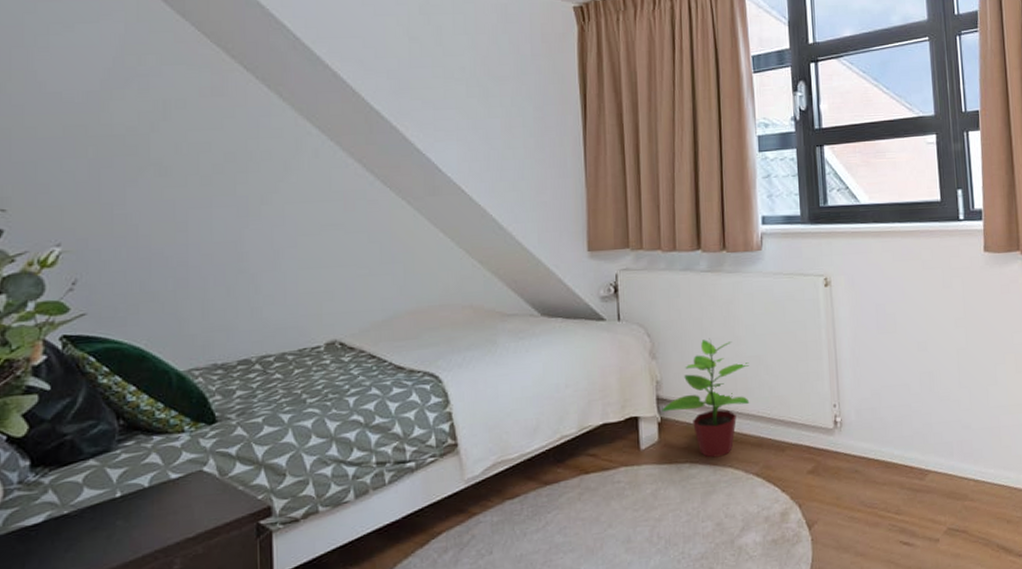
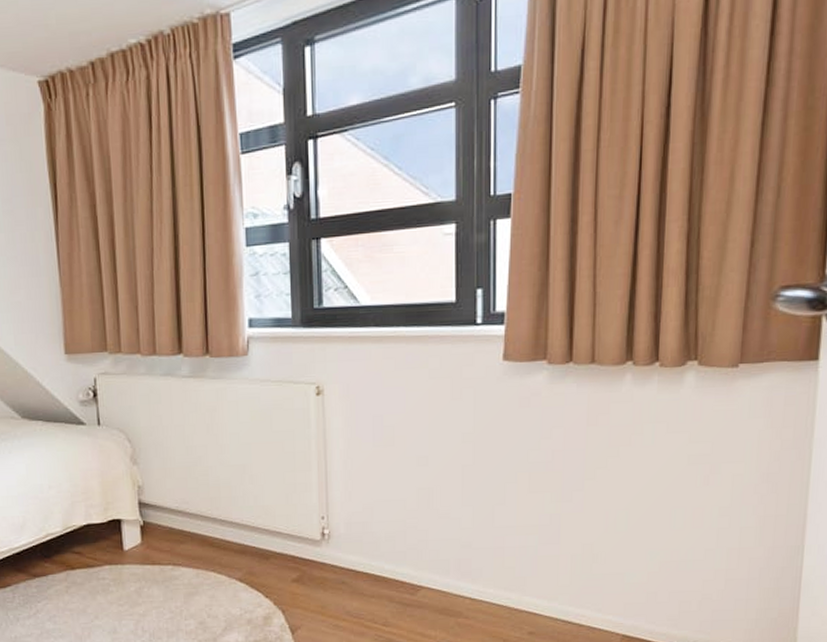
potted plant: present [662,338,750,458] -> none [144,445,234,562]

